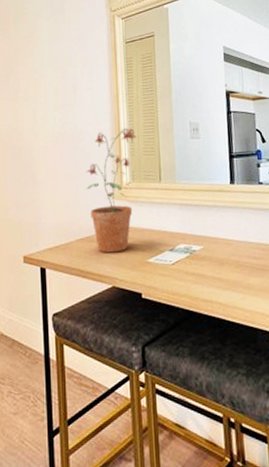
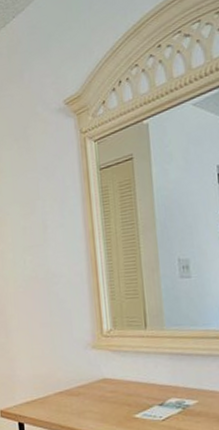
potted plant: present [86,128,137,253] -> none [62,268,117,408]

